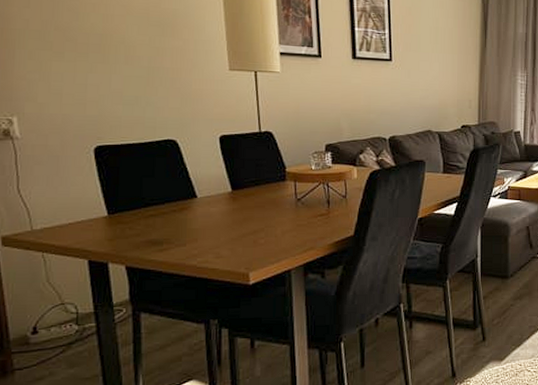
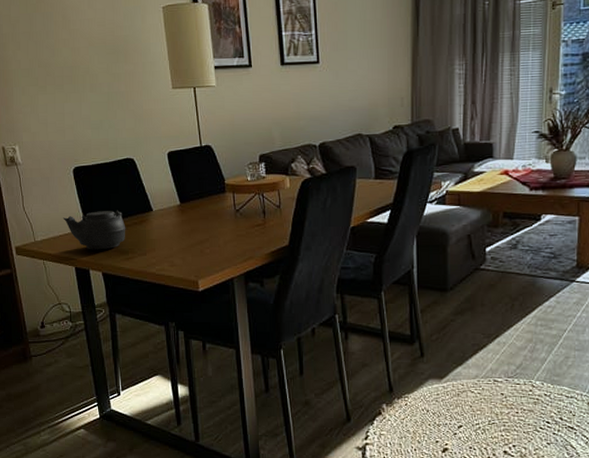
teapot: none [76,195,162,240] -> present [63,209,126,250]

